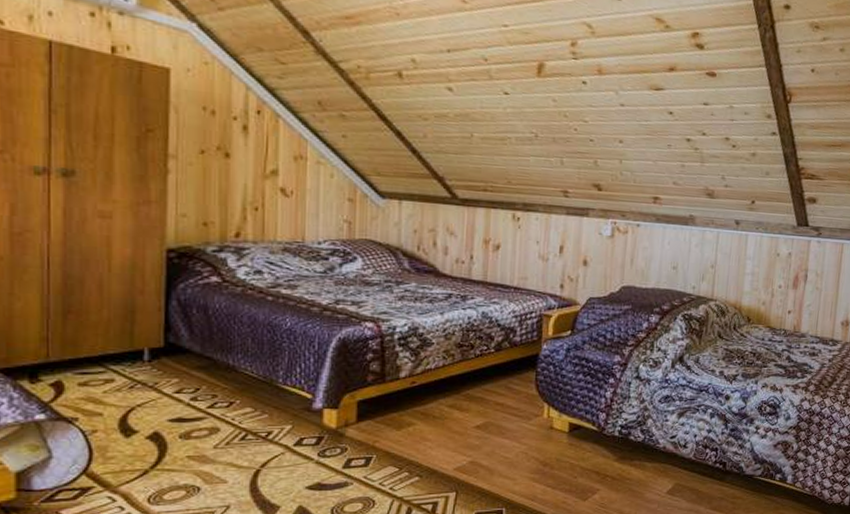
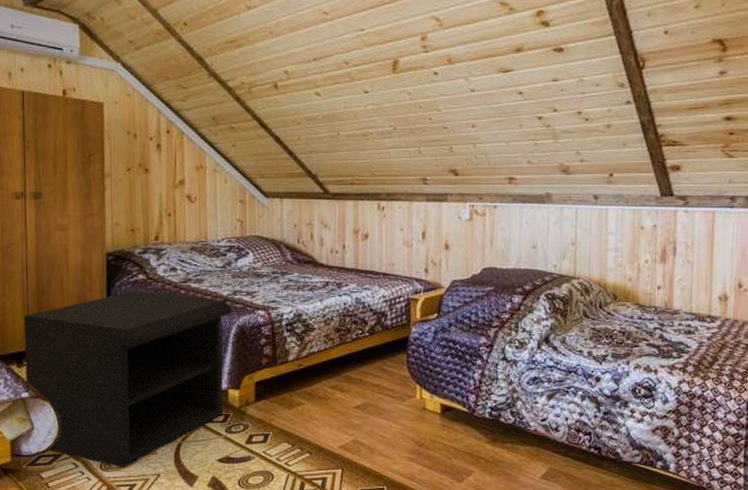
nightstand: none [41,294,331,501] -> present [23,290,231,468]

